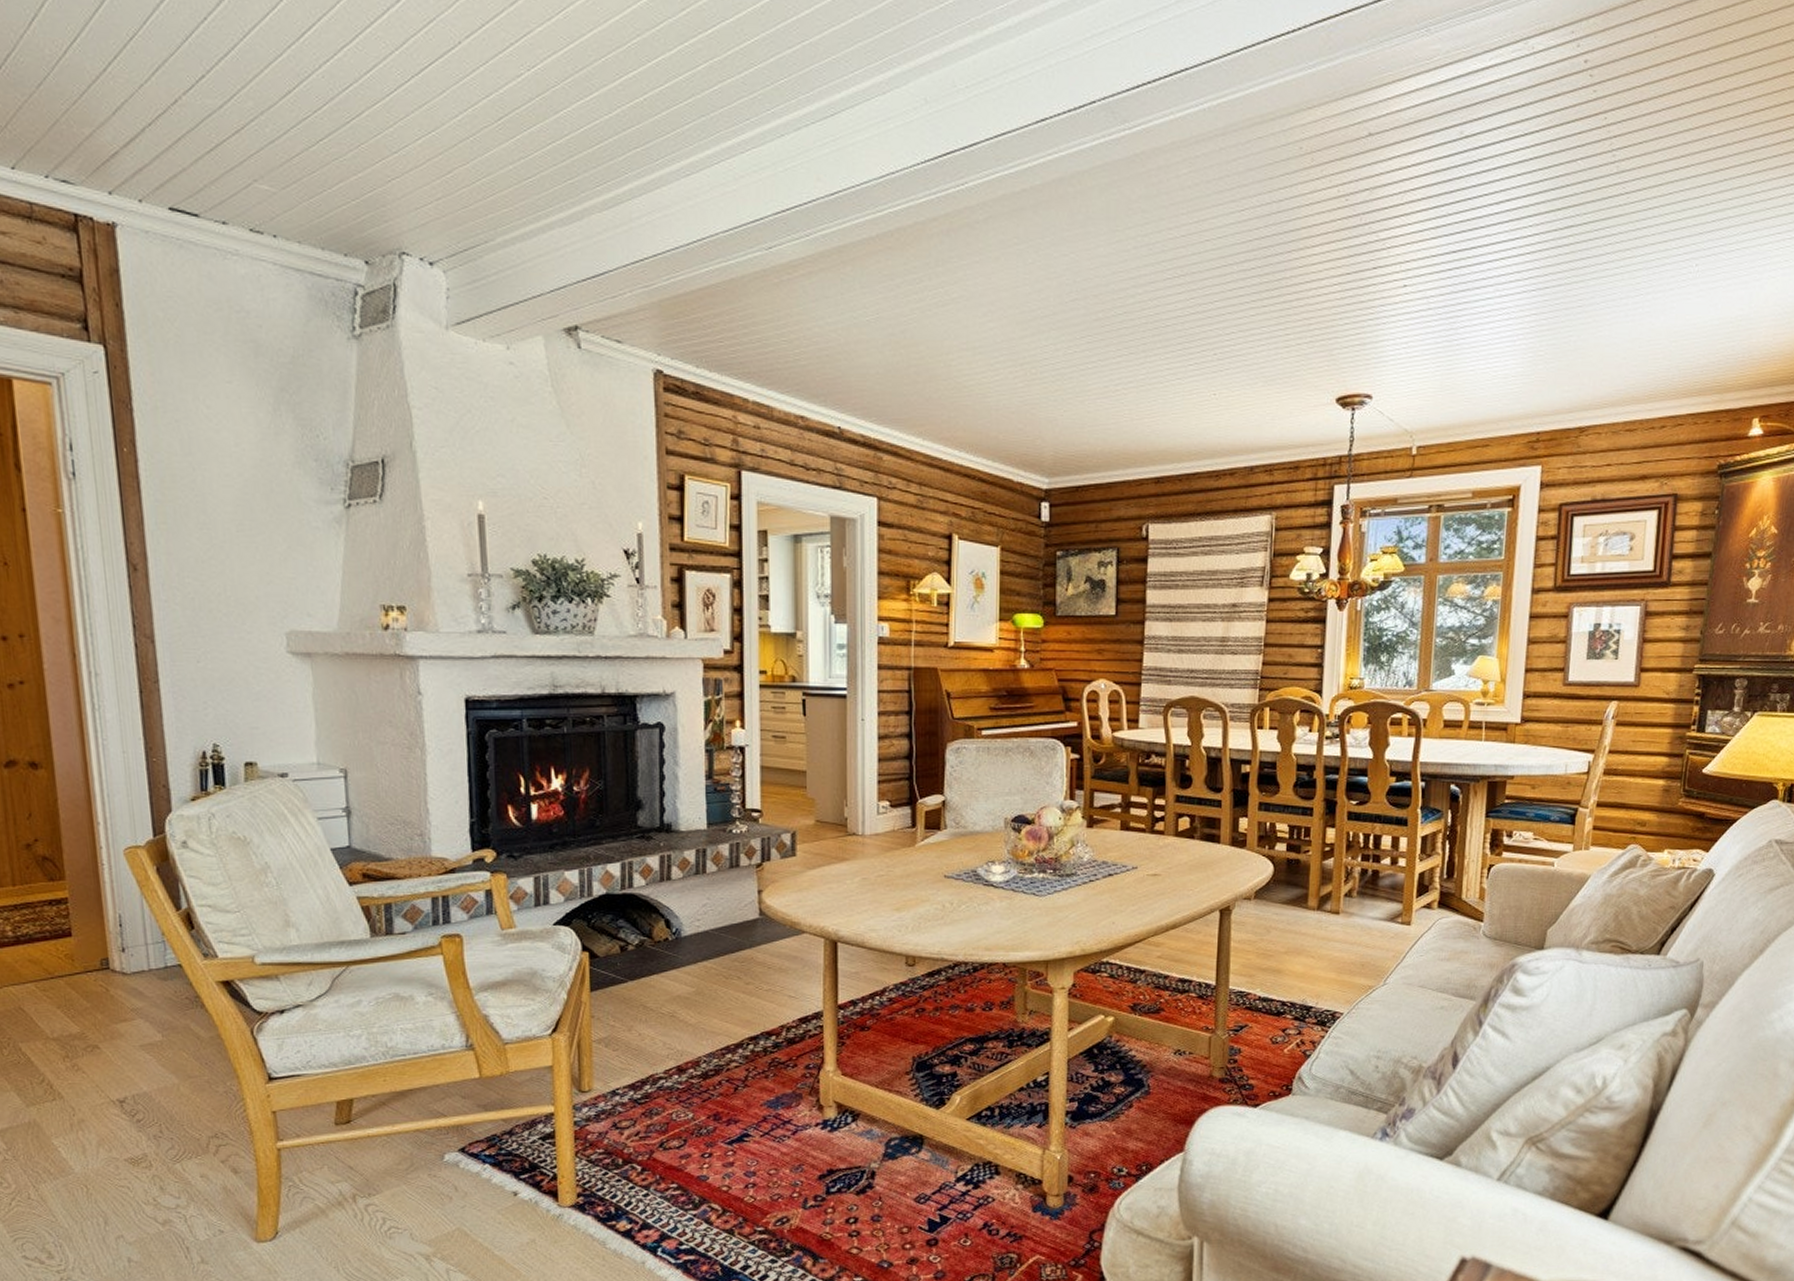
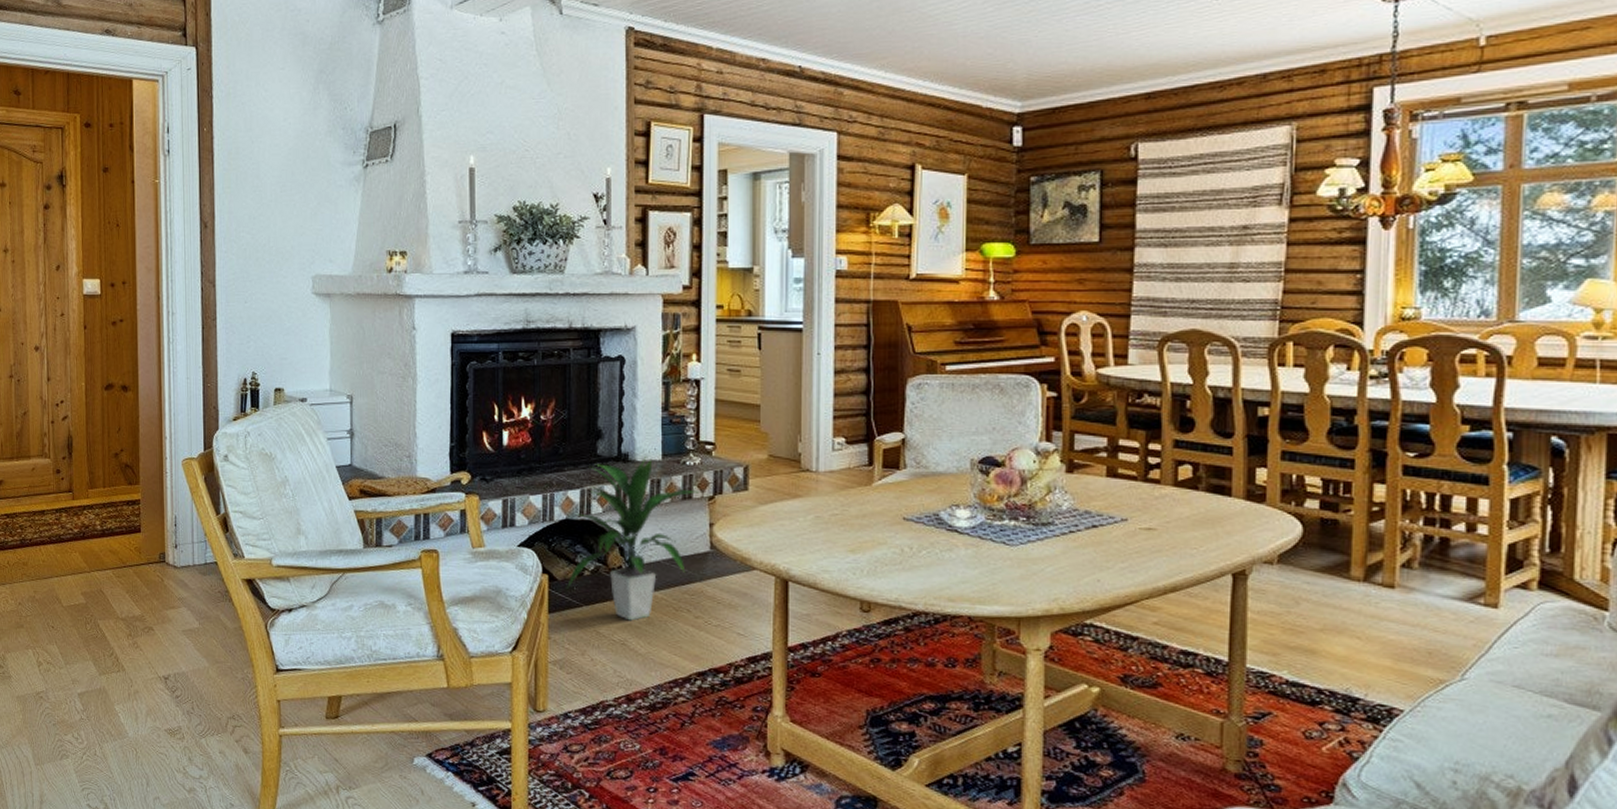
indoor plant: none [609,825,747,993] -> present [566,455,699,621]

